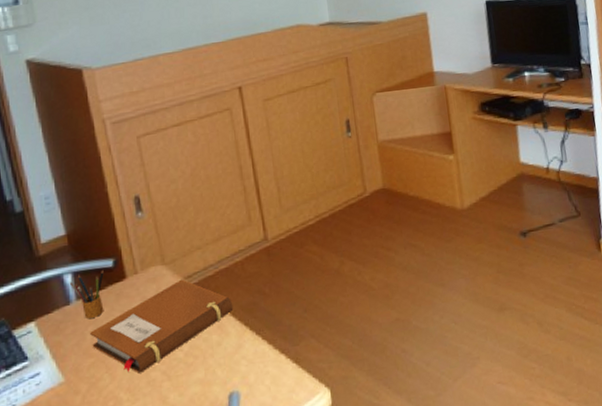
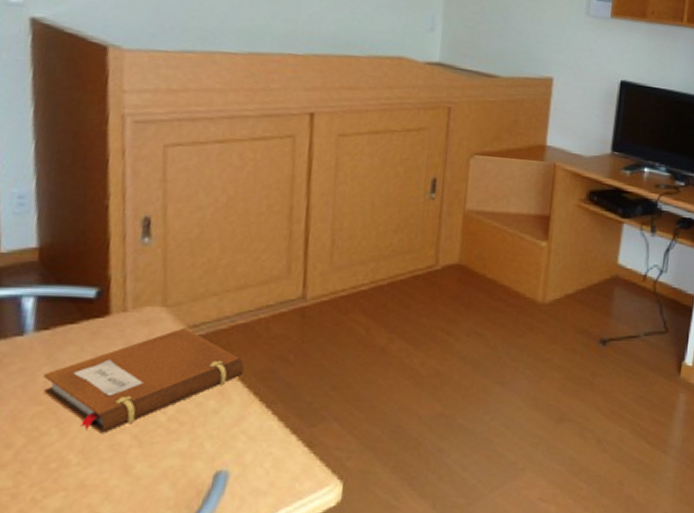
pencil box: present [70,269,104,320] -> none [29,299,81,358]

